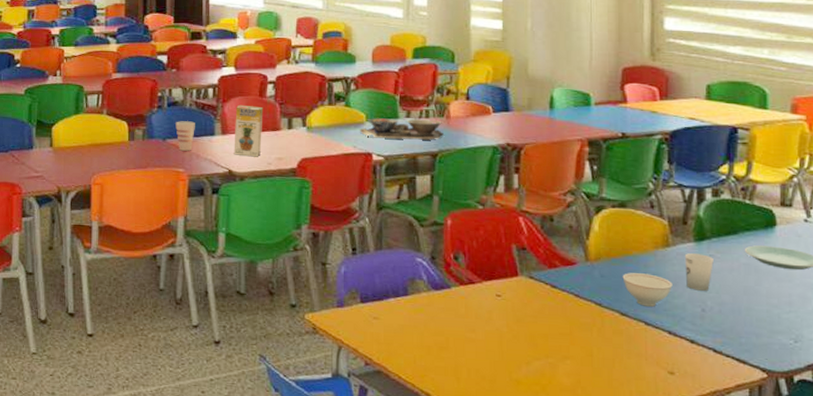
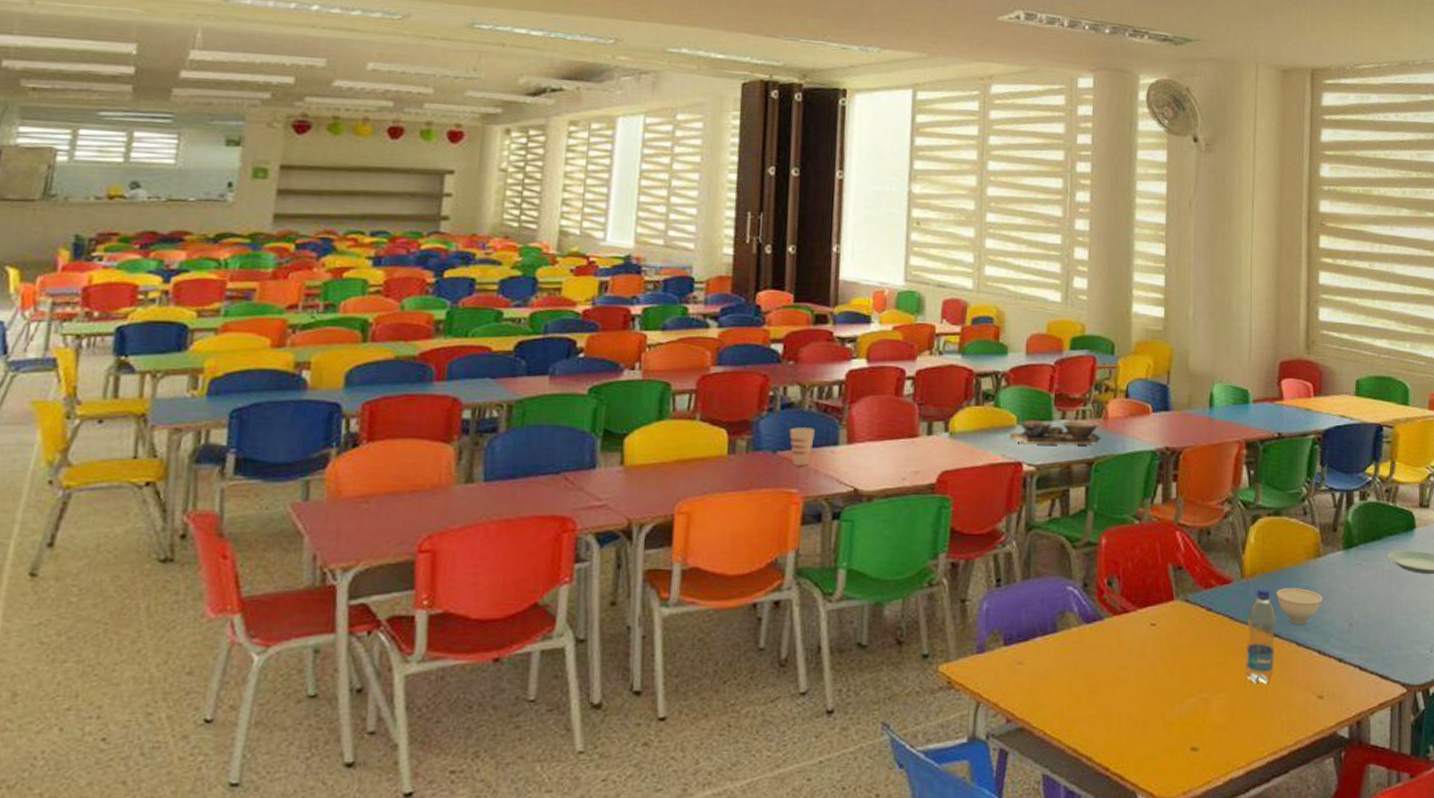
juice box: present [234,104,264,157] -> none [861,406,899,471]
bottle: none [591,271,623,356] -> present [1245,588,1276,684]
cup: present [684,253,714,291] -> none [1334,563,1360,603]

